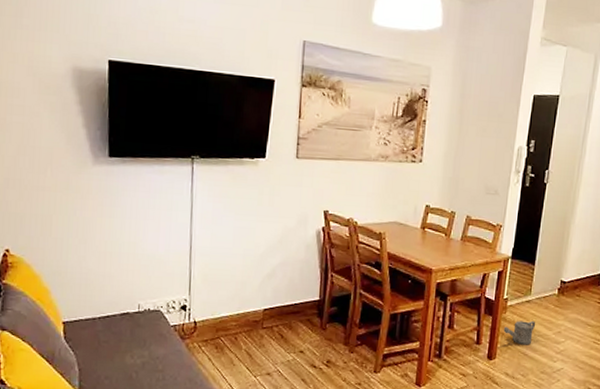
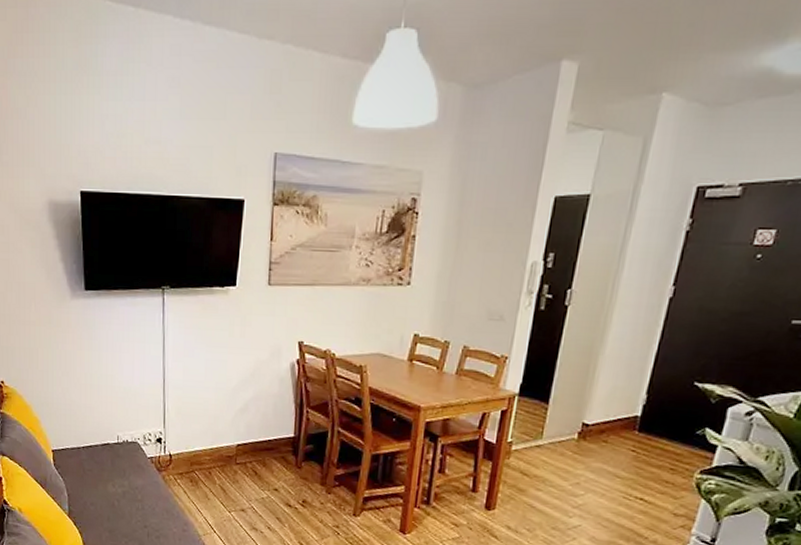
watering can: present [503,320,536,345] -> none [506,468,548,497]

